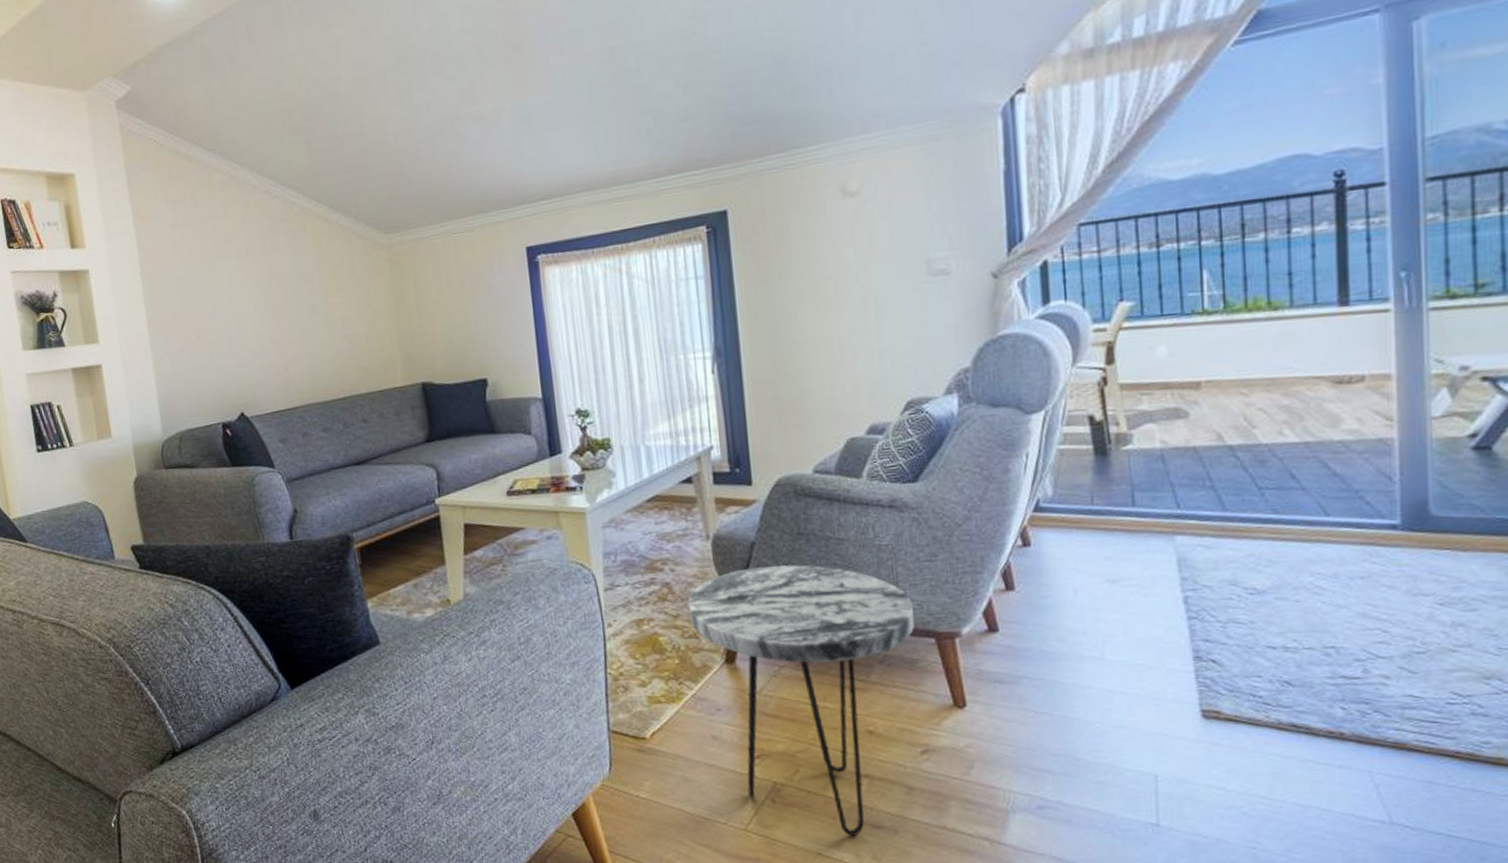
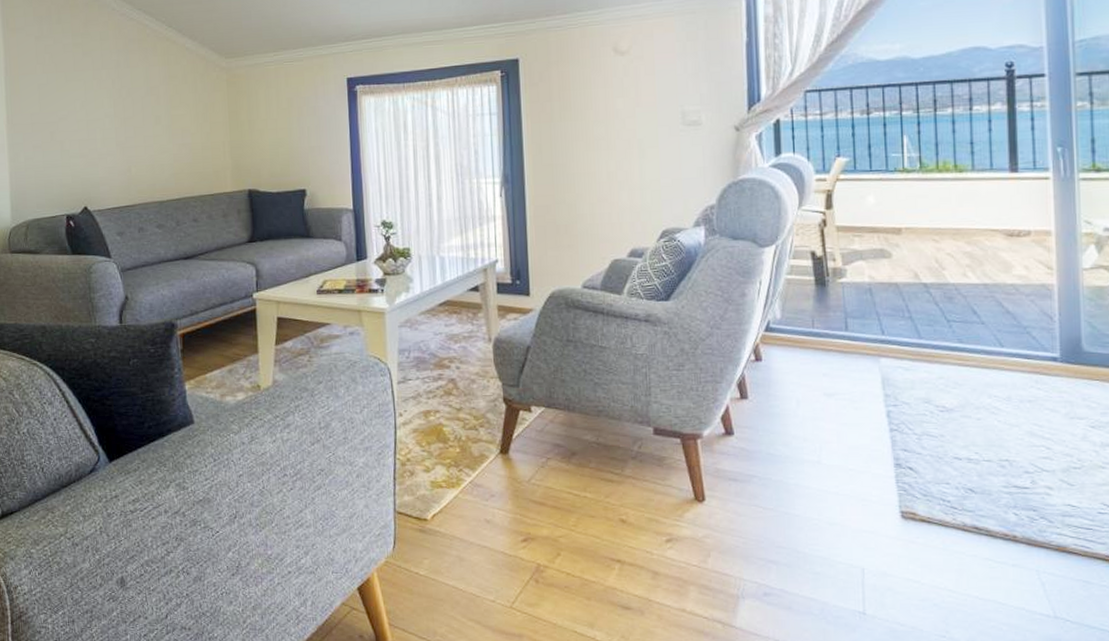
side table: present [688,565,915,836] -> none [470,368,664,615]

